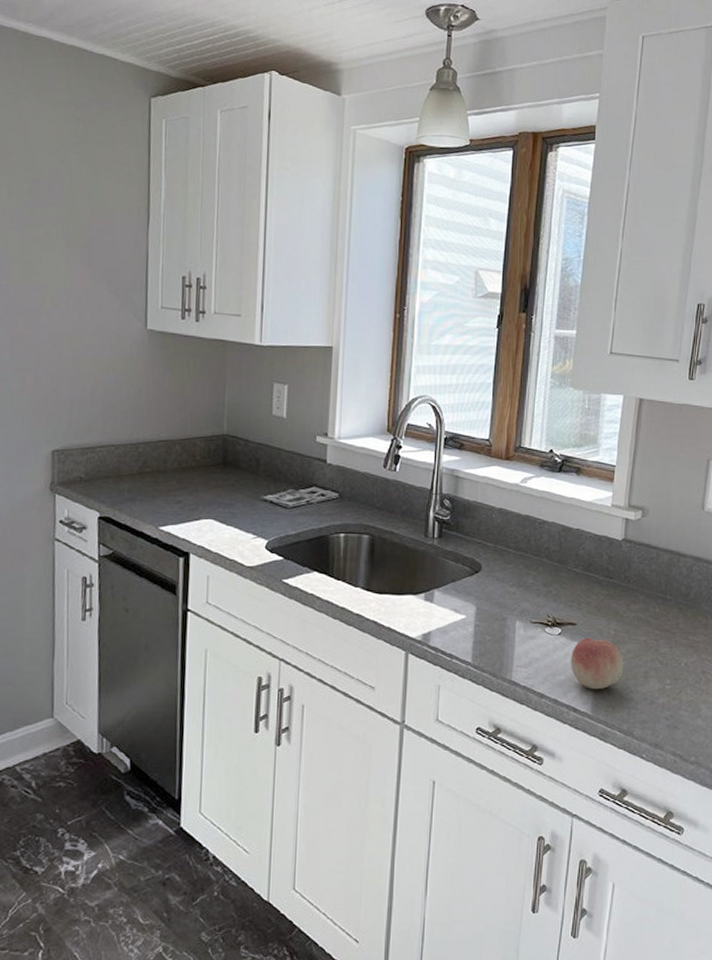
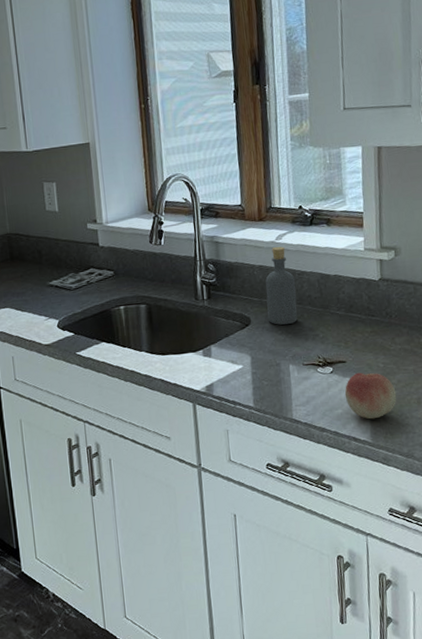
bottle: none [501,491,535,576] -> present [265,247,298,325]

